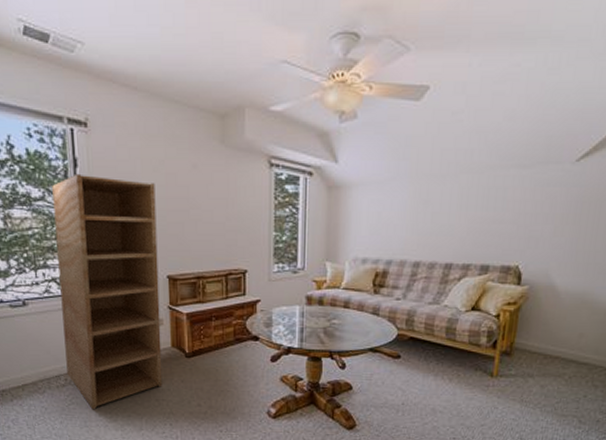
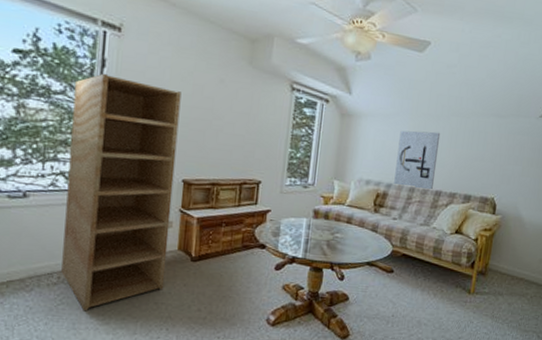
wall art: none [395,194,448,262] -> present [394,130,441,189]

